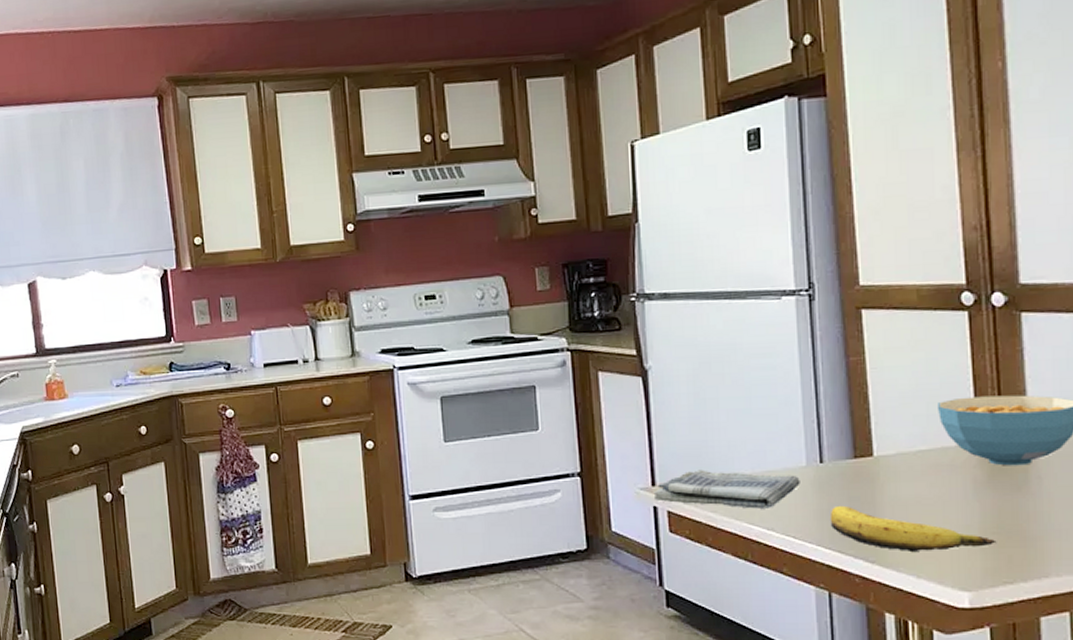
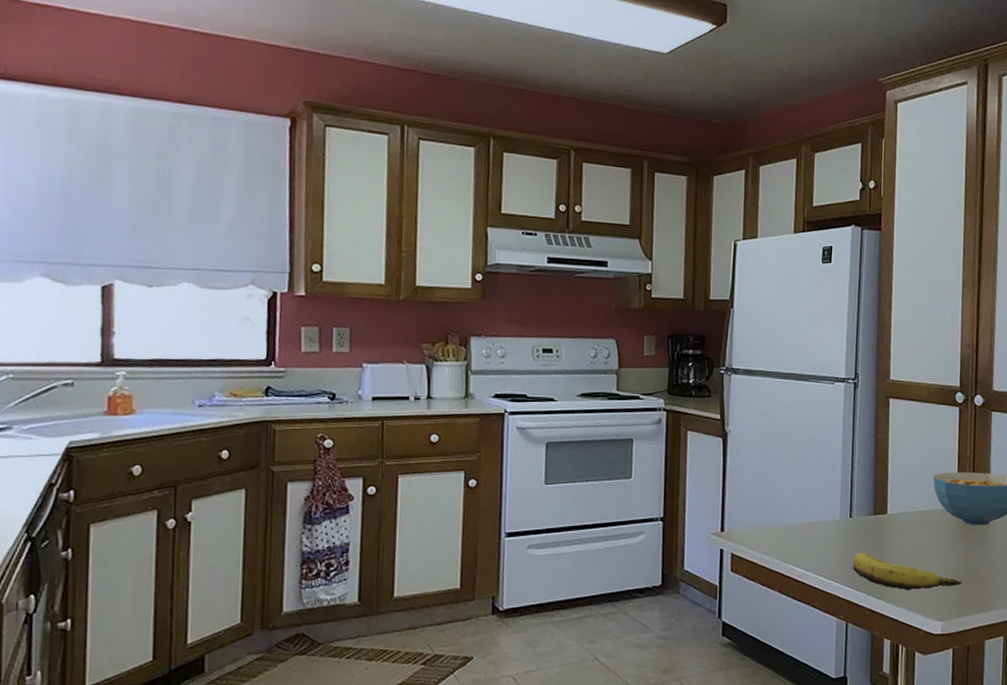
dish towel: present [654,470,800,509] -> none [722,519,834,553]

